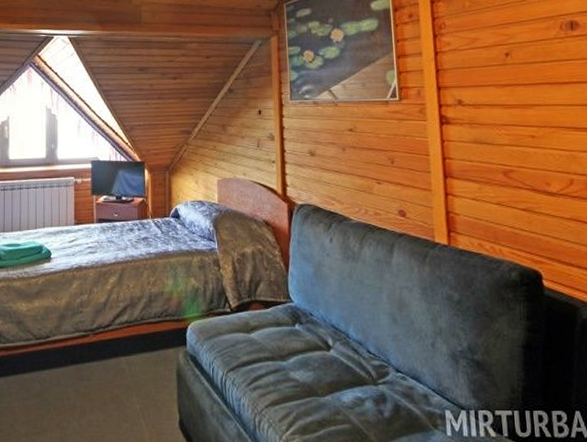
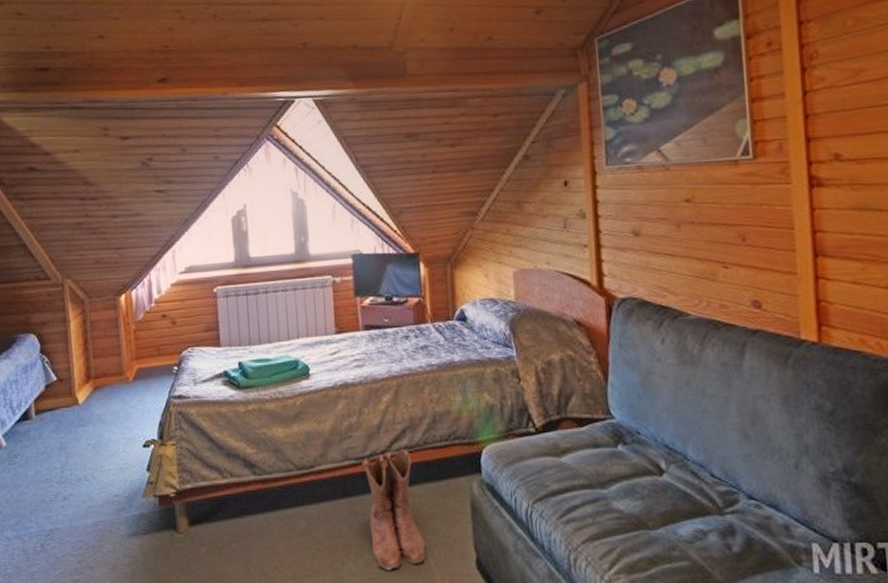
boots: none [89,324,139,430] -> present [362,449,427,571]

